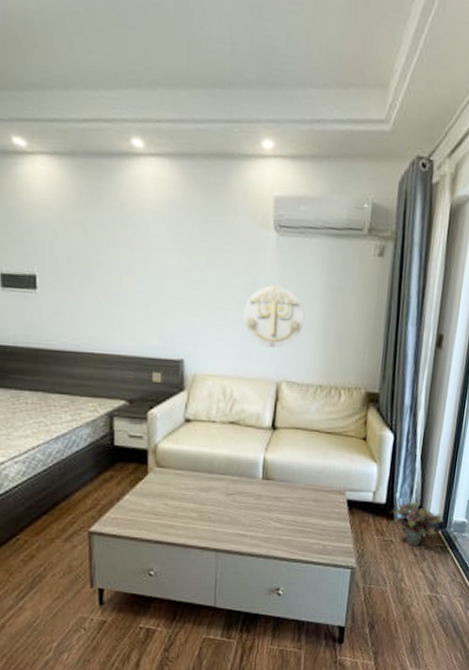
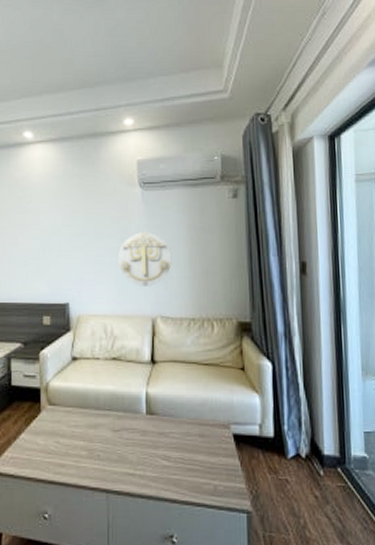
potted plant: present [388,501,443,546] -> none [280,434,340,487]

